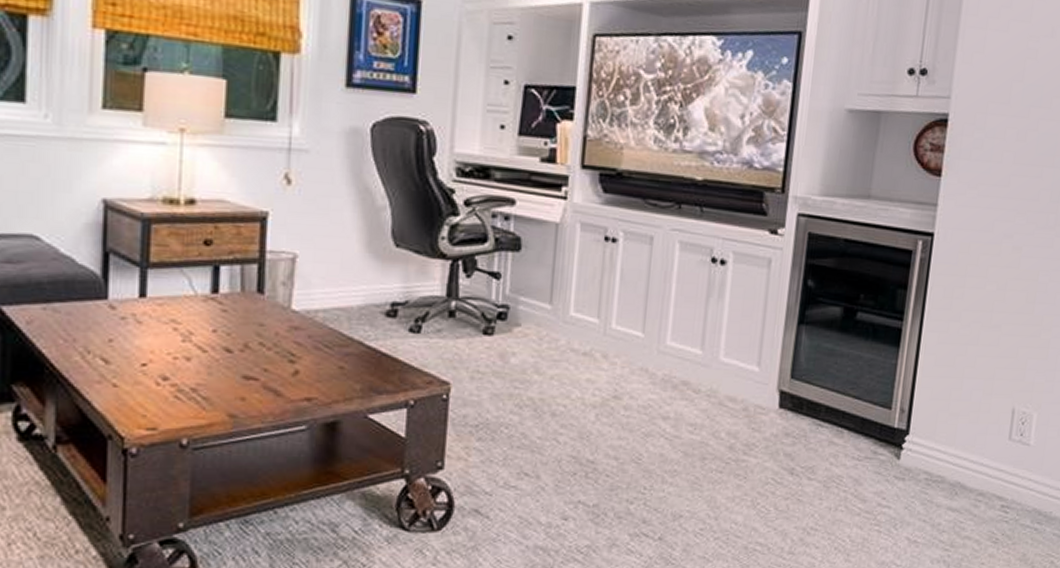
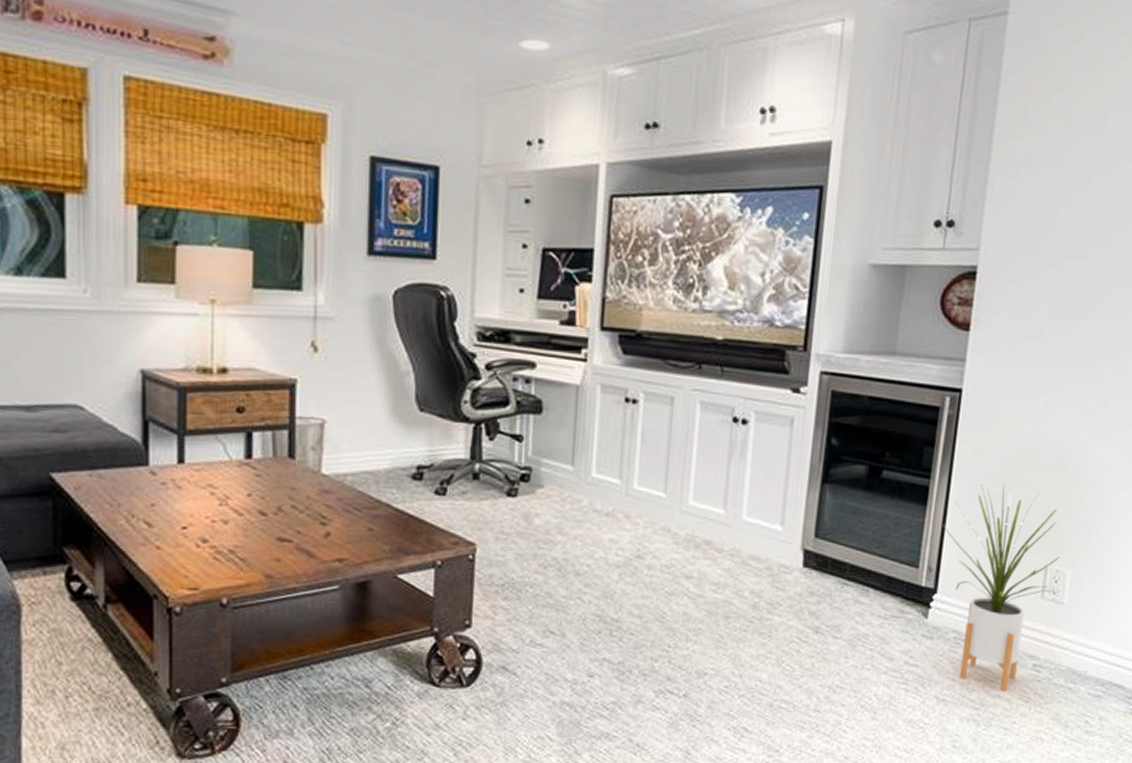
house plant: none [914,326,1028,531] -> present [942,484,1061,690]

